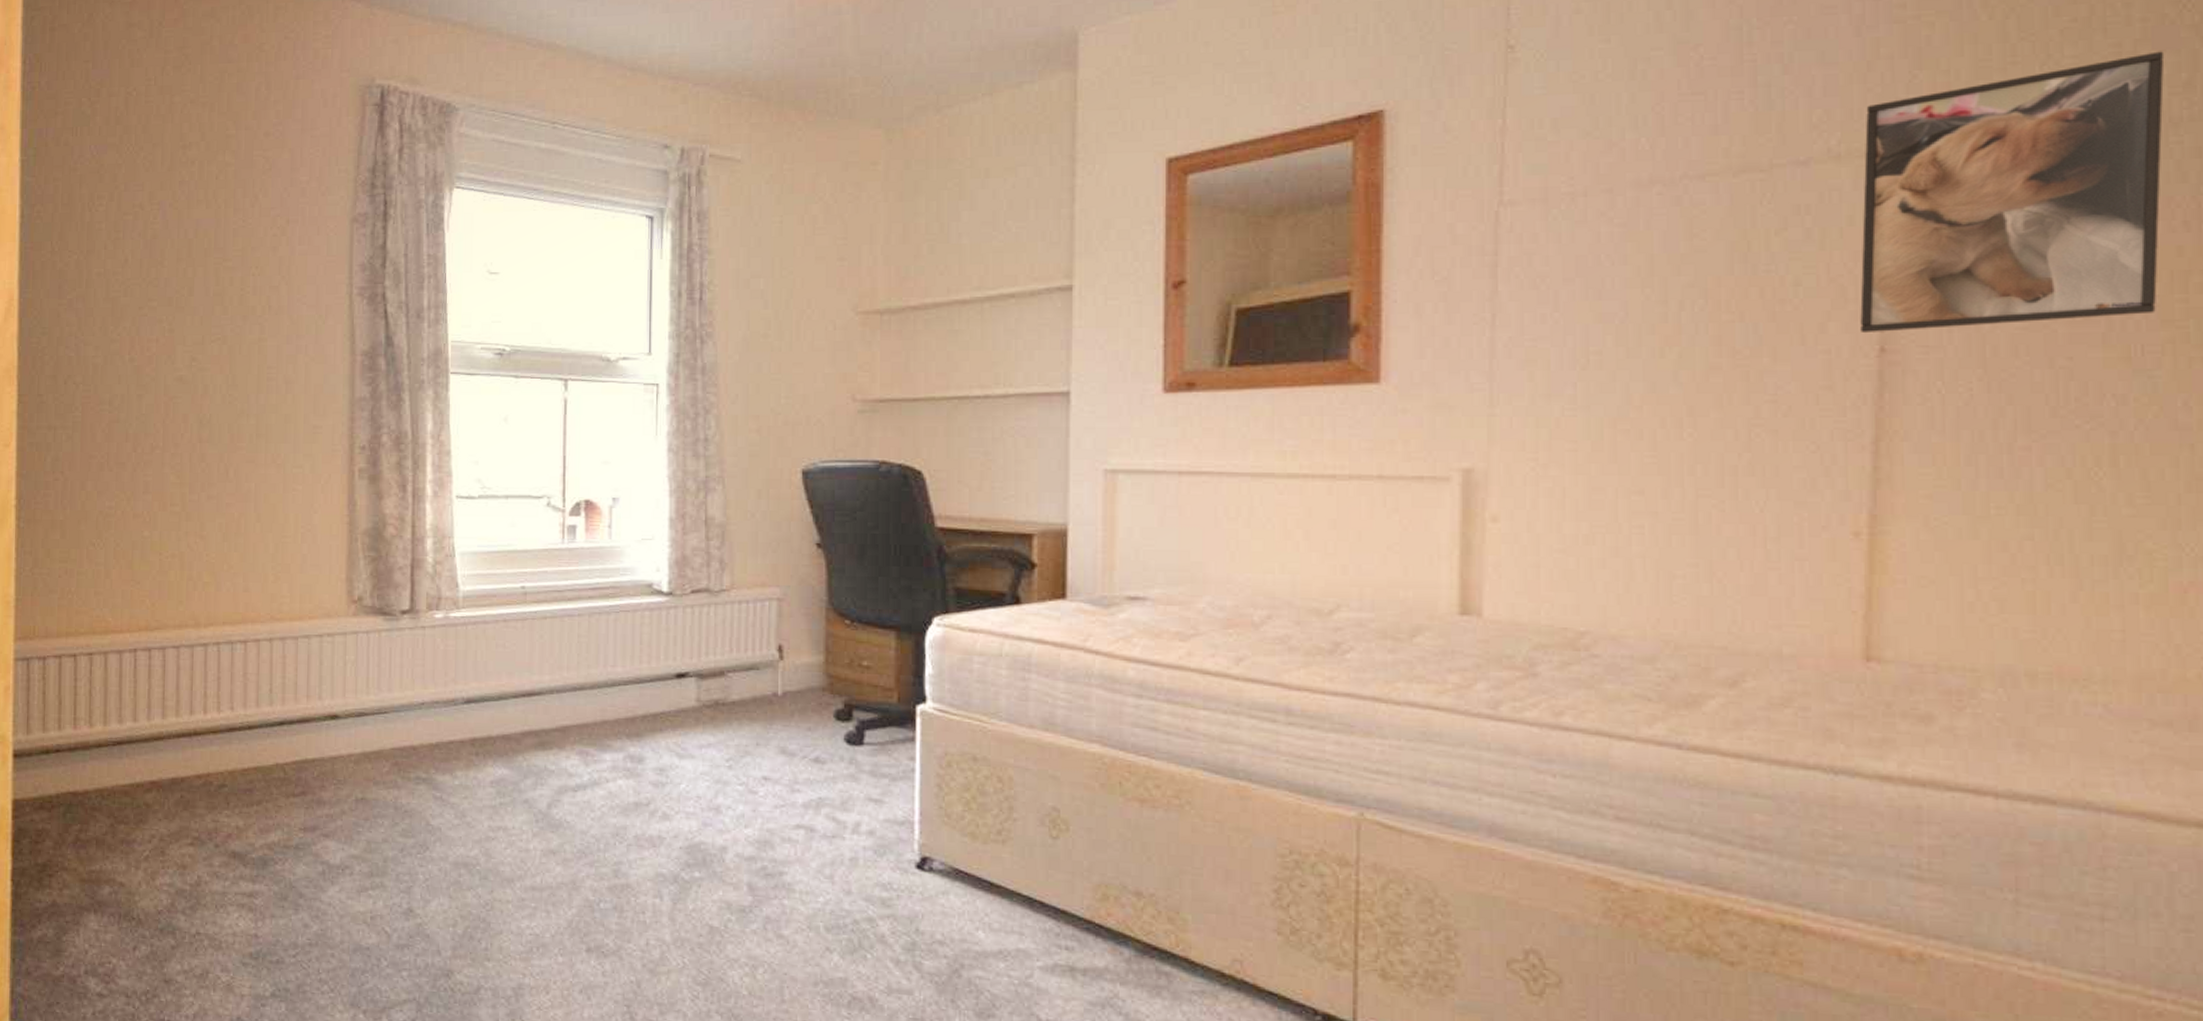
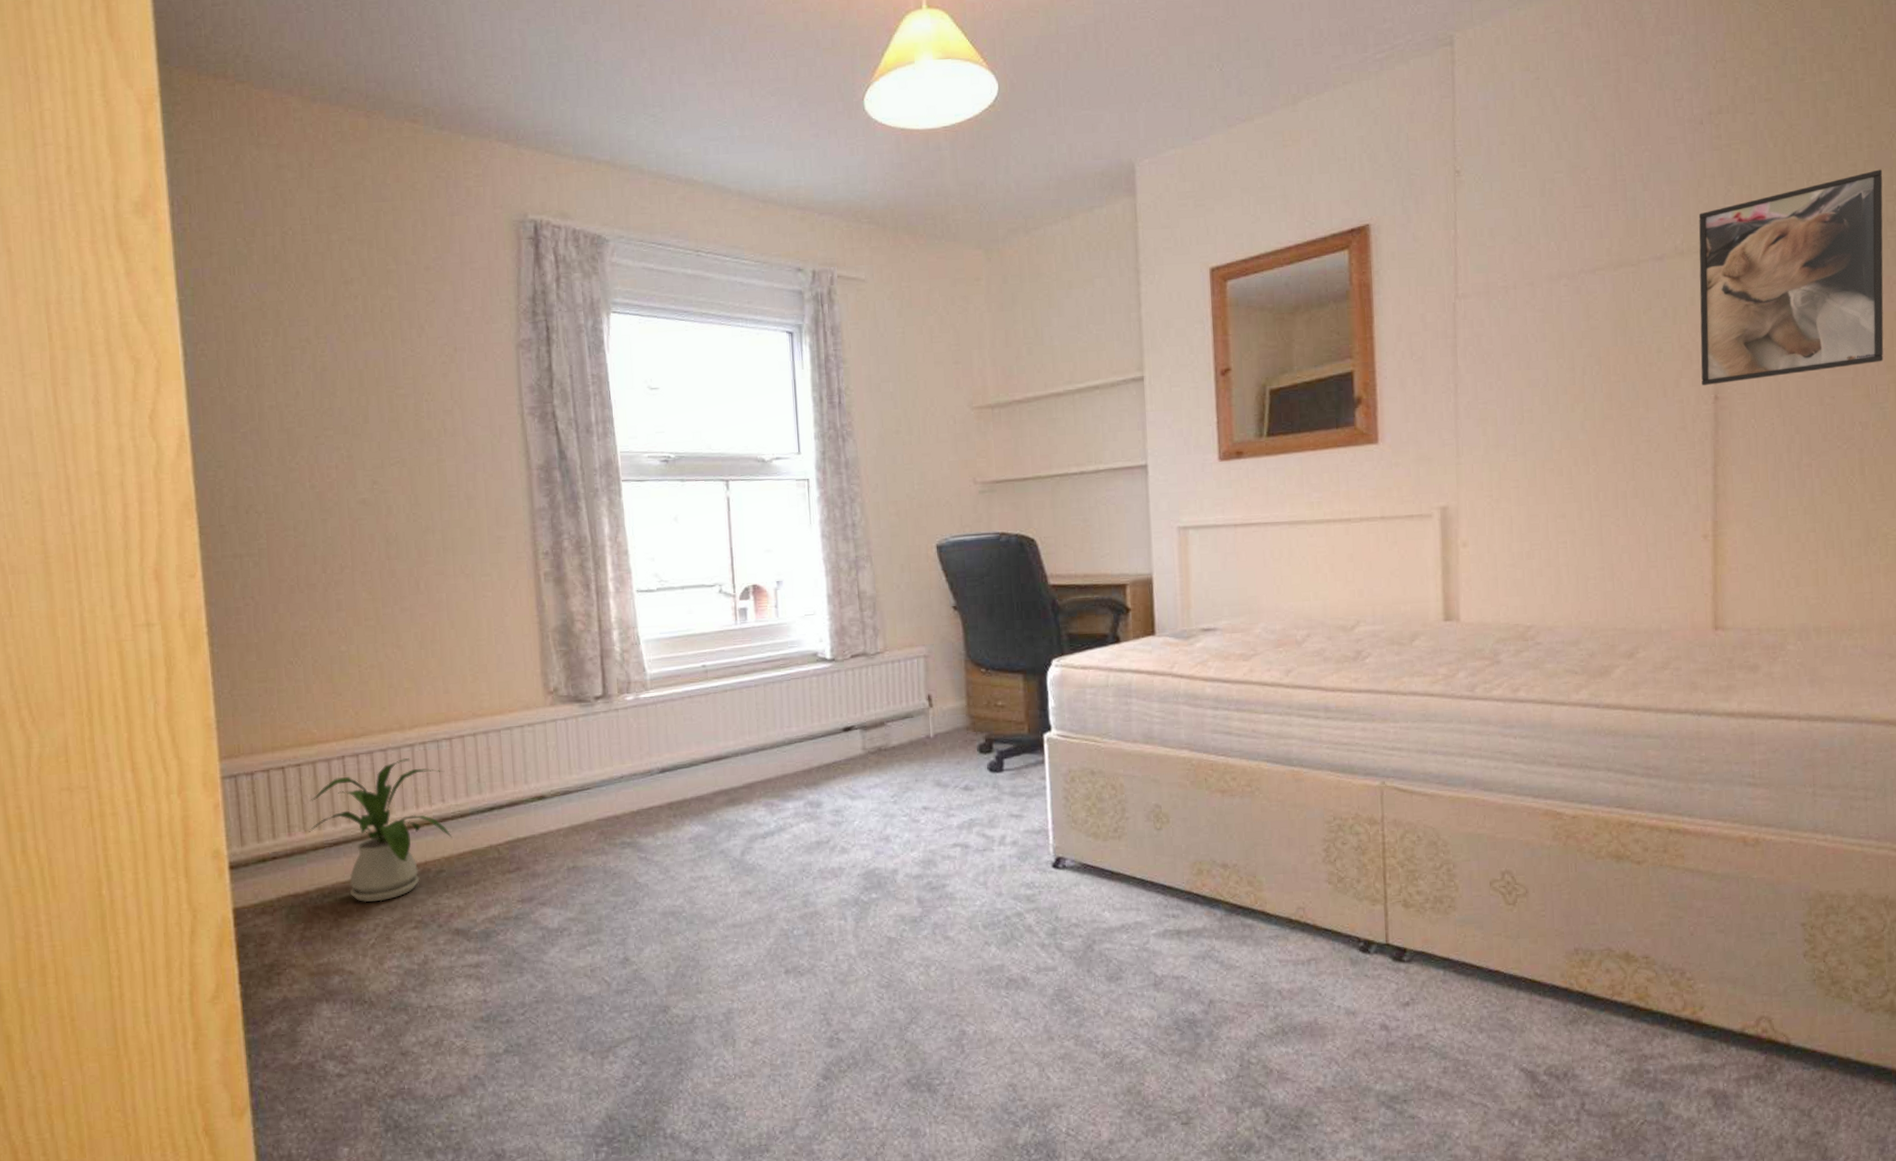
house plant: none [93,657,238,811] -> present [308,757,453,903]

